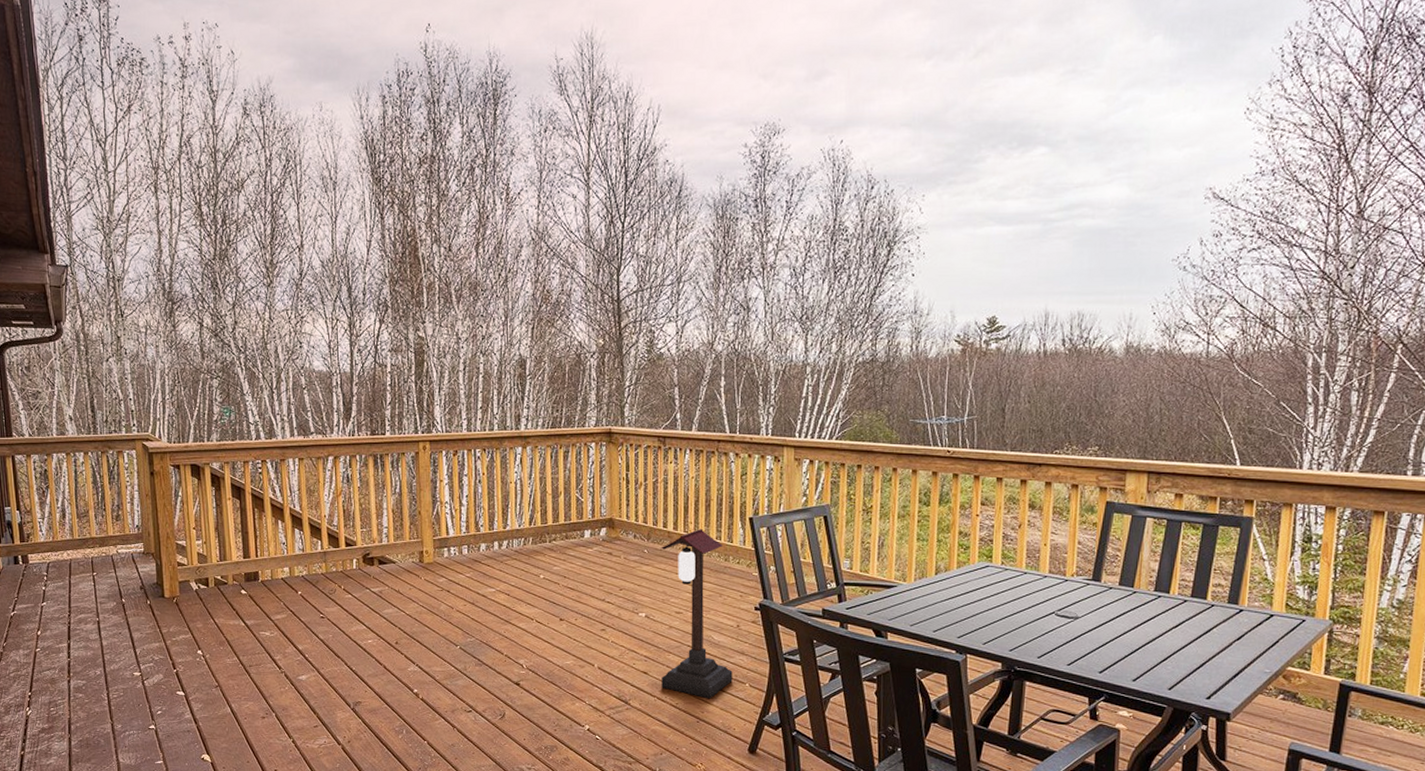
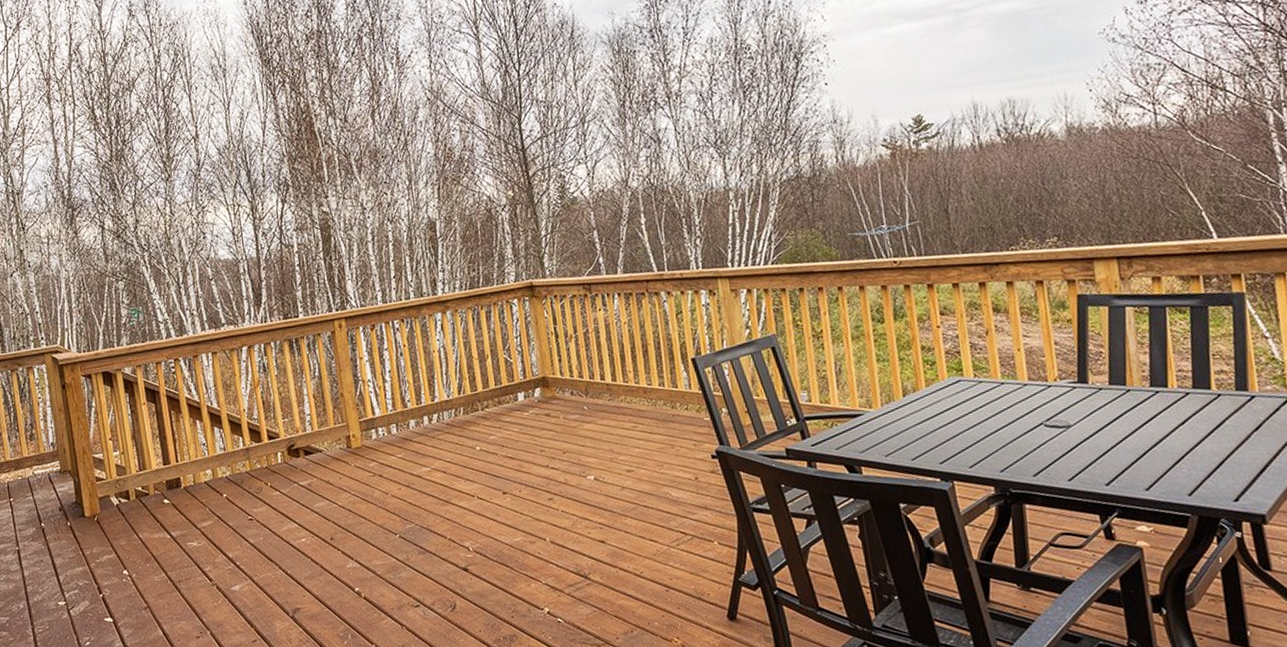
lantern: present [660,529,733,699] -> none [600,377,699,564]

